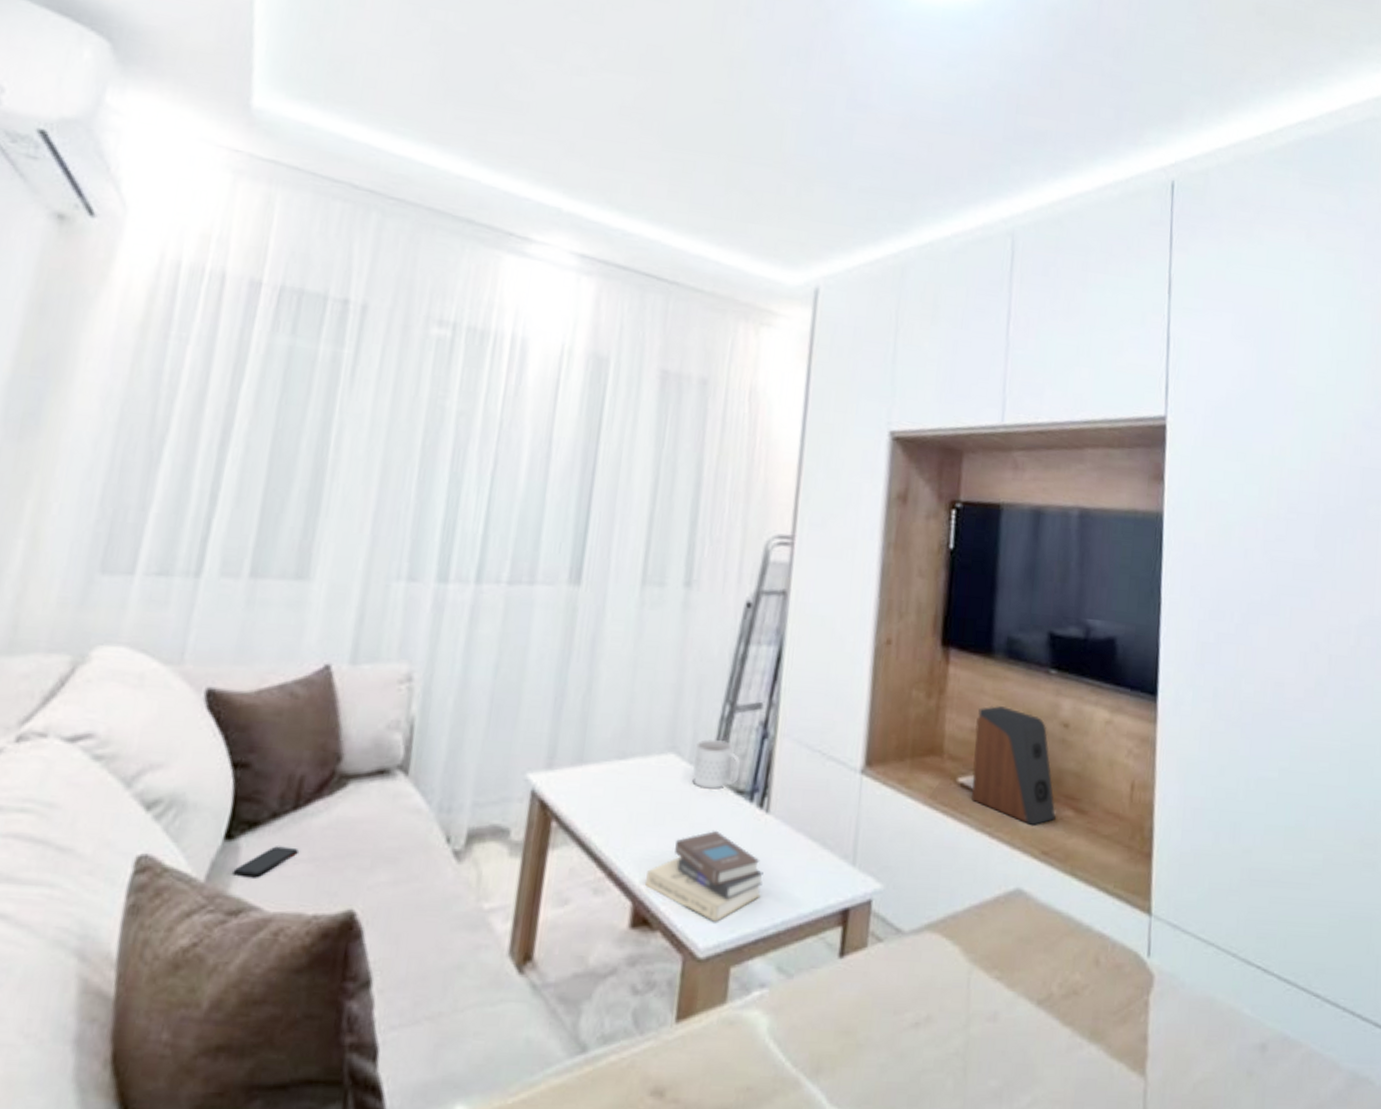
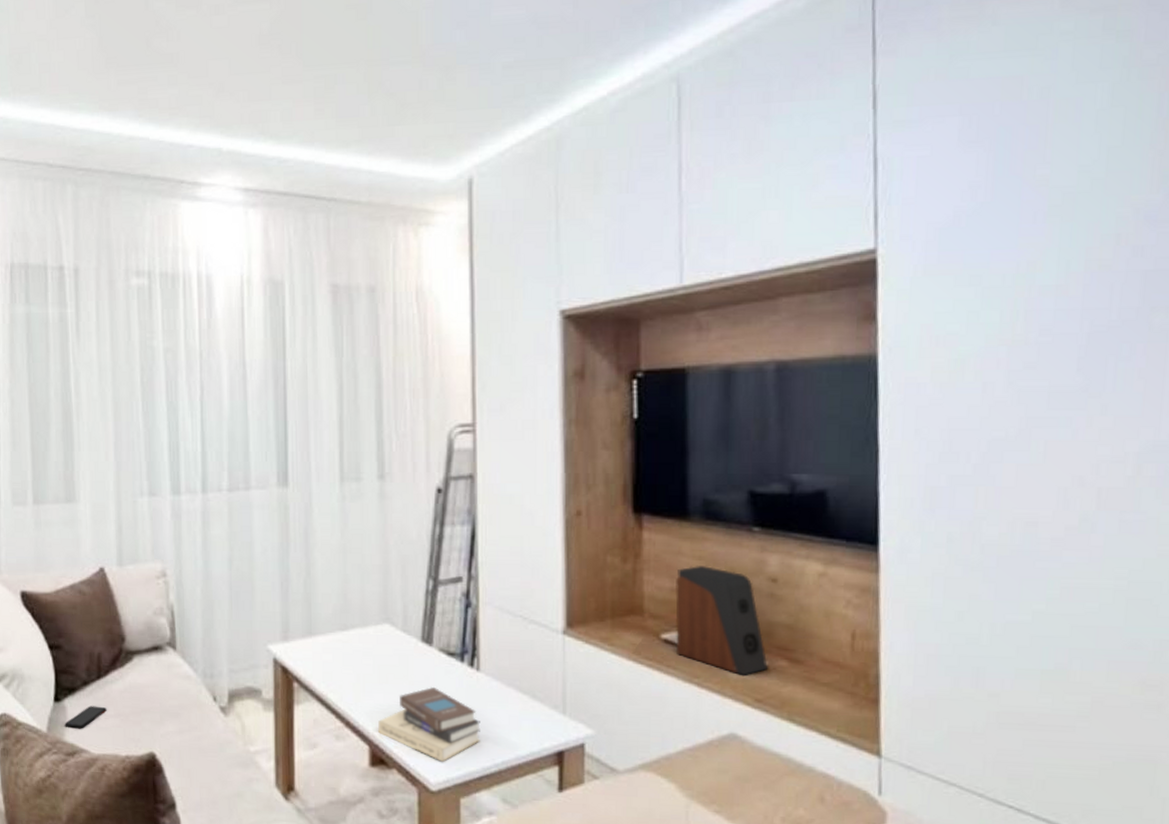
mug: present [692,739,741,790] -> none [406,611,449,654]

